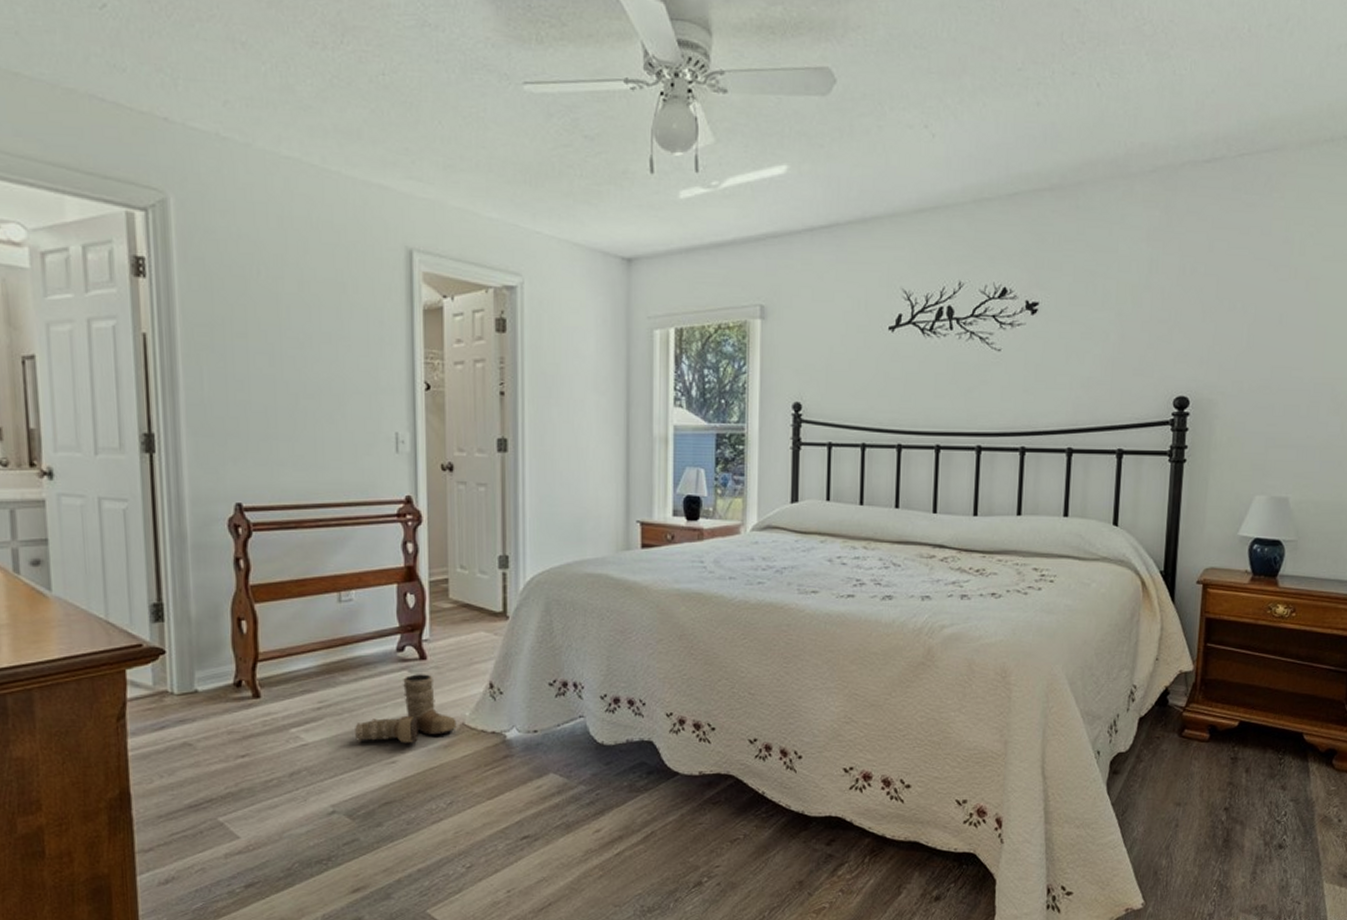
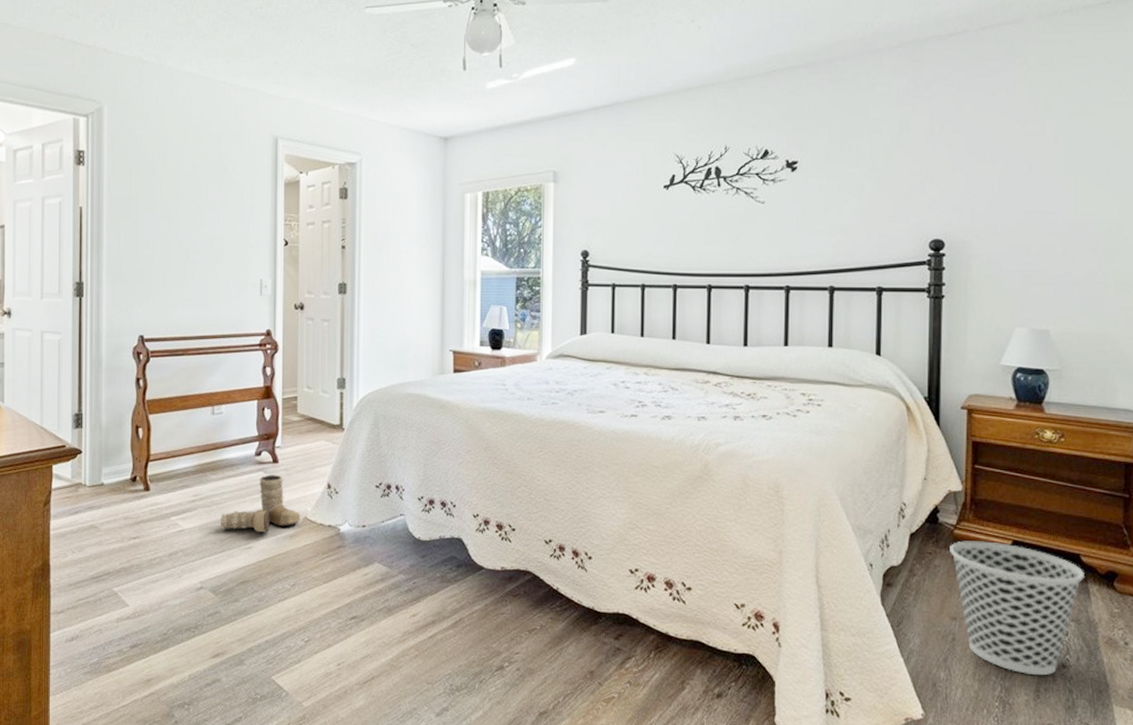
wastebasket: none [1177,723,1306,858] -> present [950,541,1084,676]

